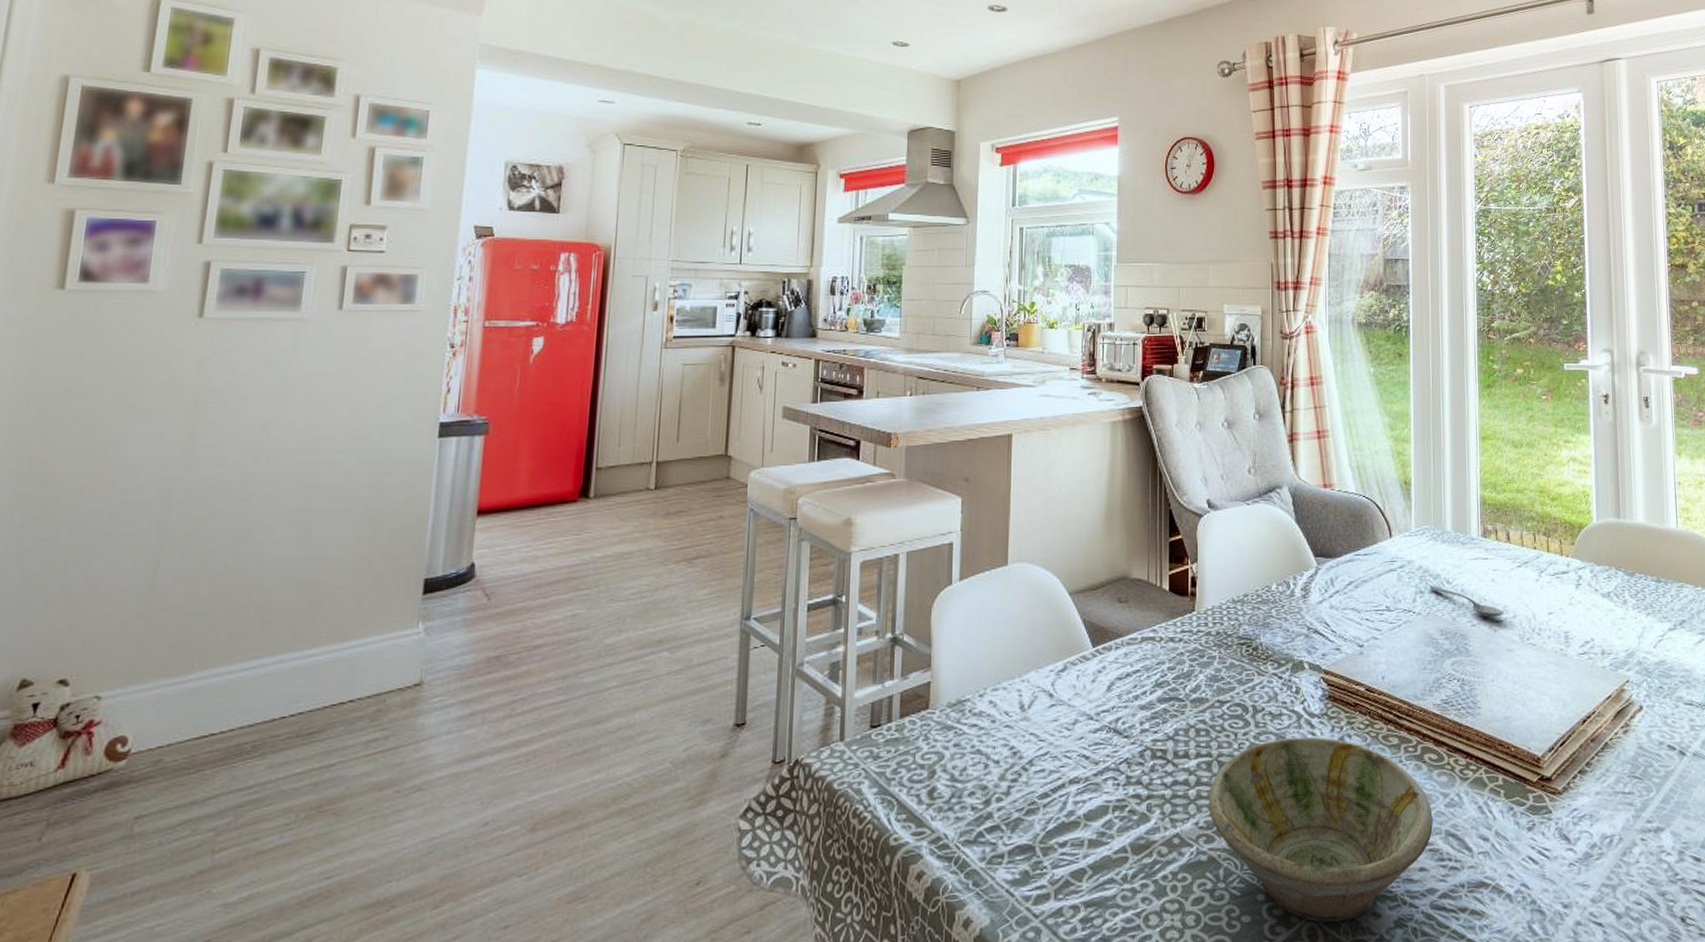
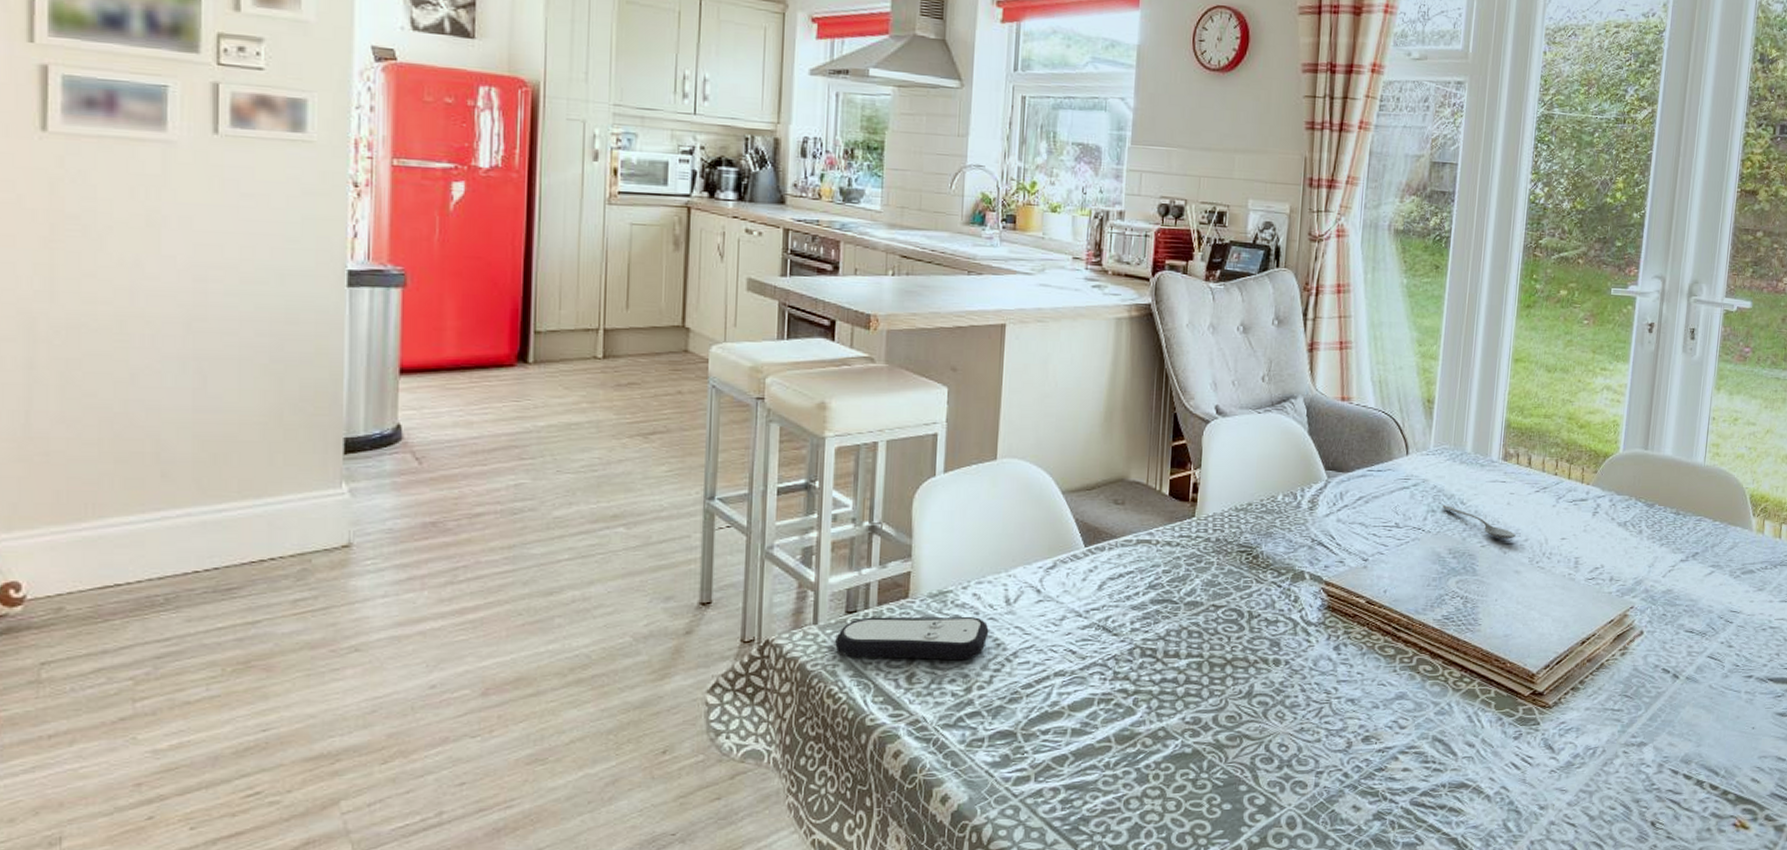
remote control: none [860,725,1005,774] -> present [835,617,989,661]
bowl: present [1208,736,1433,923] -> none [1196,643,1422,814]

